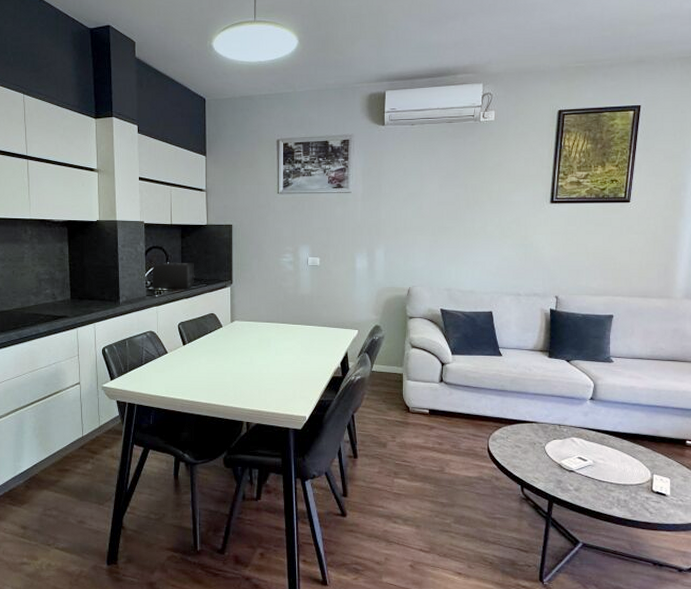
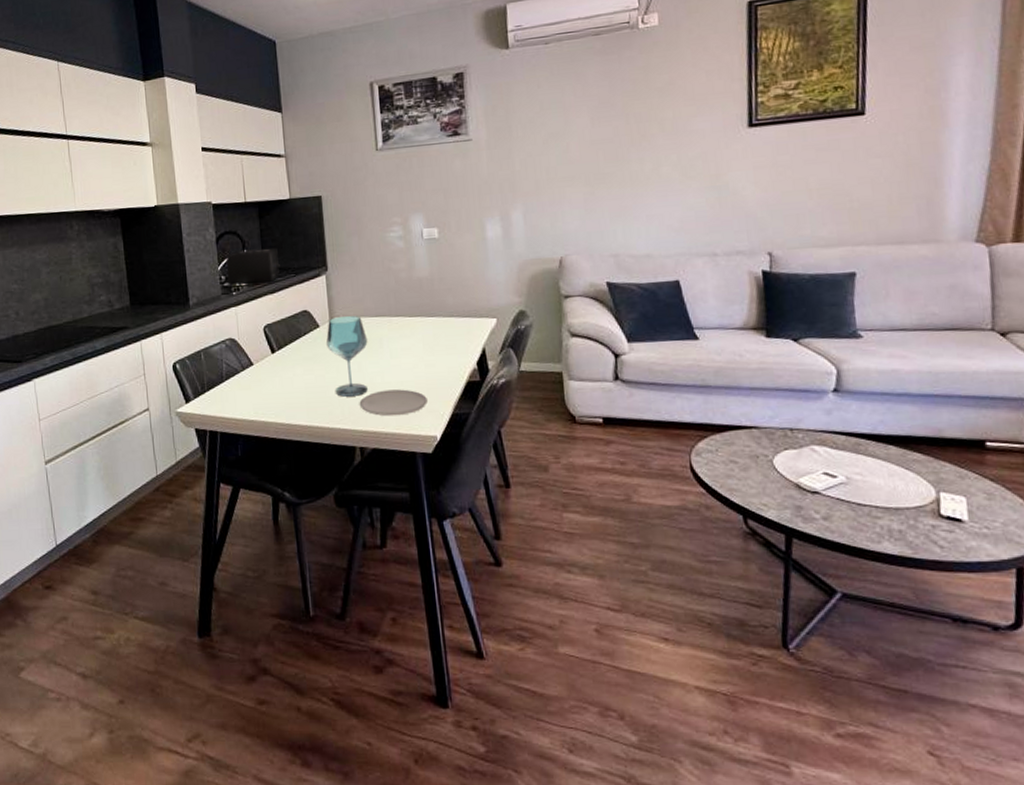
wine glass: none [226,319,259,382] -> present [325,315,368,397]
plate: none [249,379,301,400] -> present [359,389,428,416]

